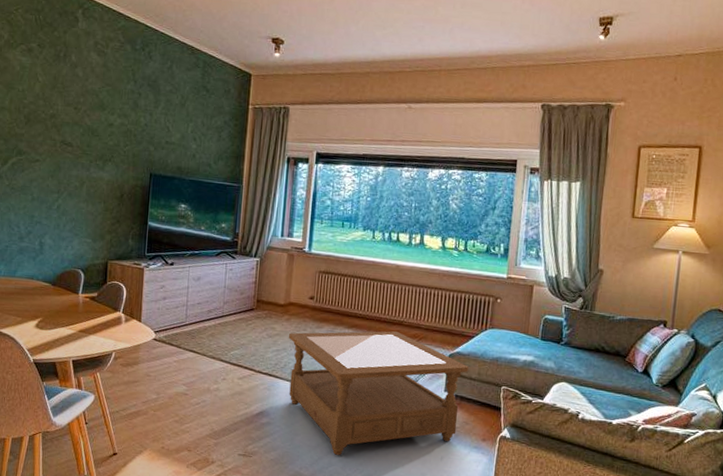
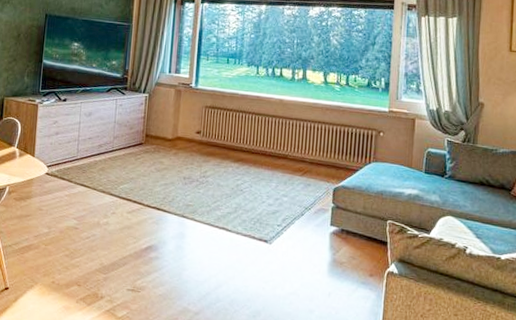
coffee table: present [289,331,469,455] -> none [176,164,354,291]

